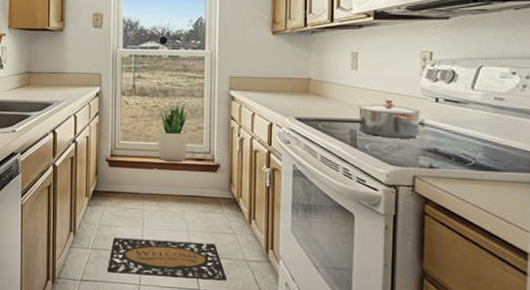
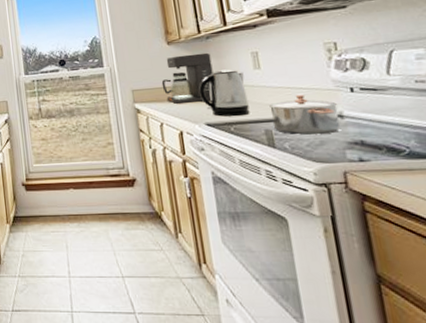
doormat: present [108,237,227,280] -> none [37,262,163,302]
planter: present [158,102,188,163] -> none [68,119,101,182]
coffee maker: none [260,47,312,96] -> present [161,52,213,105]
kettle: none [294,66,340,114] -> present [198,69,250,117]

